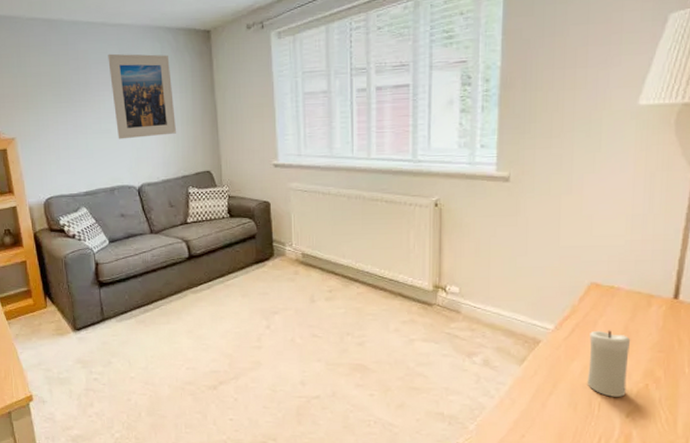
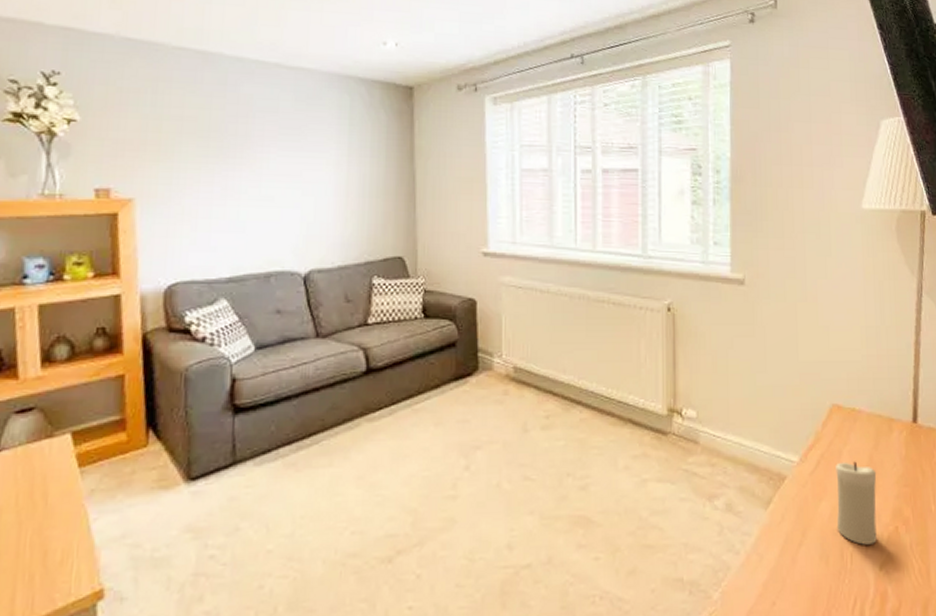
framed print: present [108,53,176,140] -> none [279,101,362,210]

